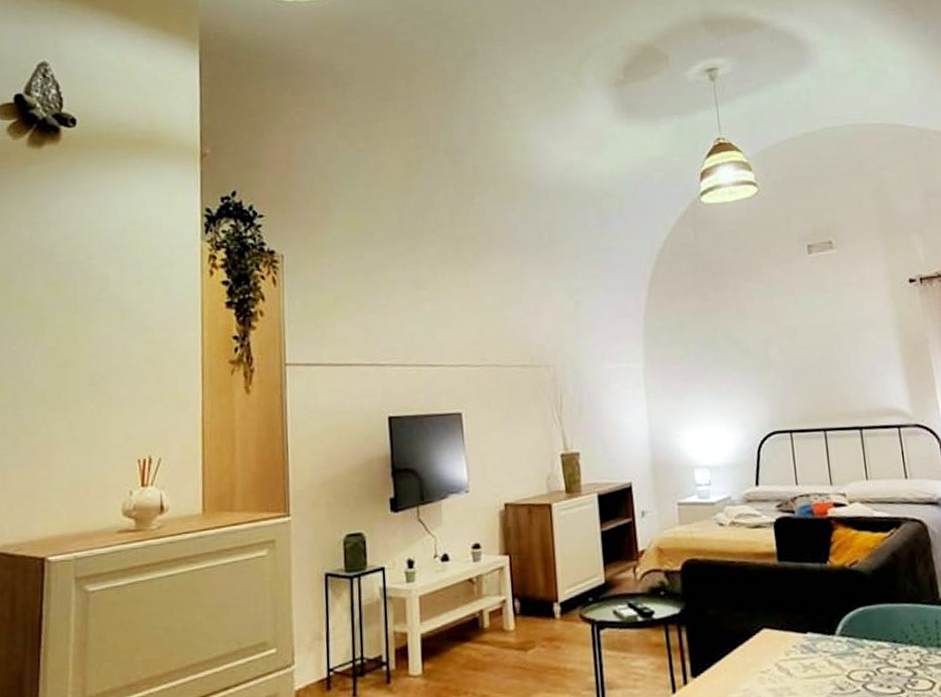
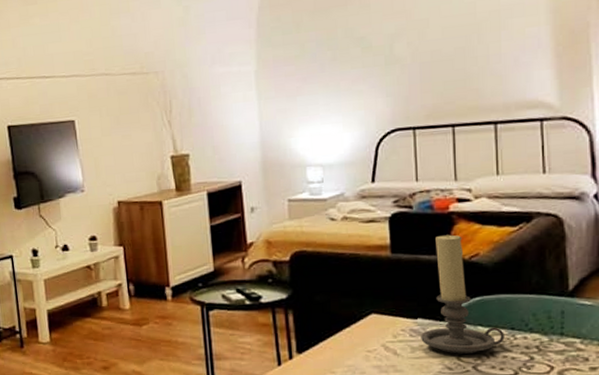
candle holder: none [811,541,889,672] -> present [421,234,505,354]

